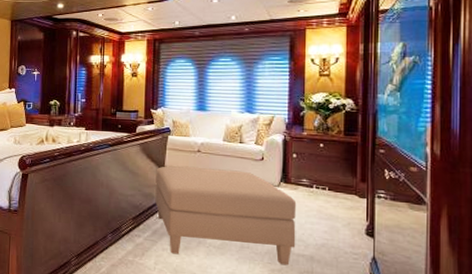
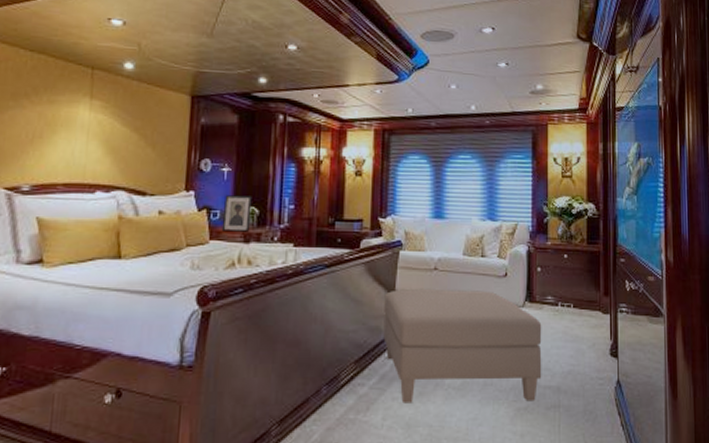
picture frame: none [34,92,55,118] -> present [221,195,252,232]

